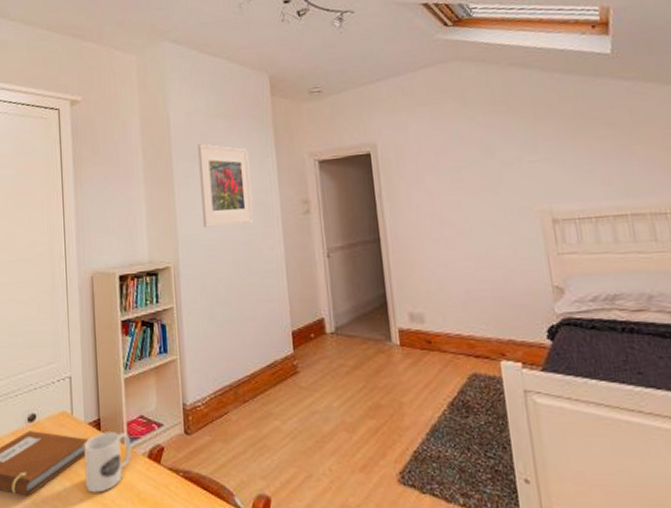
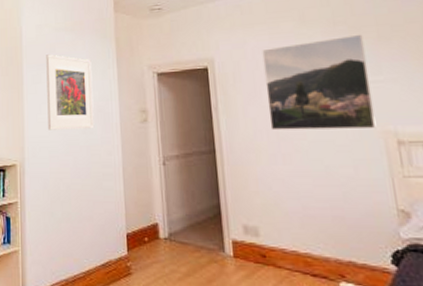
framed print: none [424,114,533,215] -> present [262,34,377,131]

